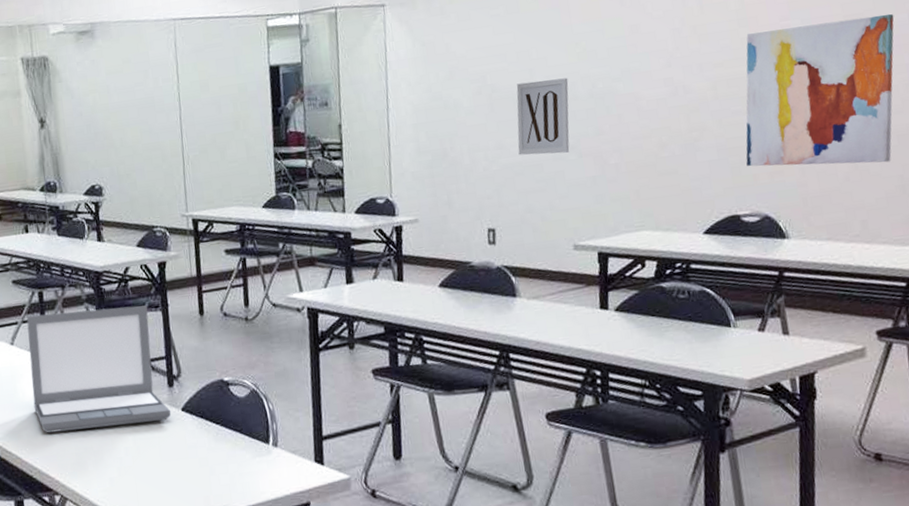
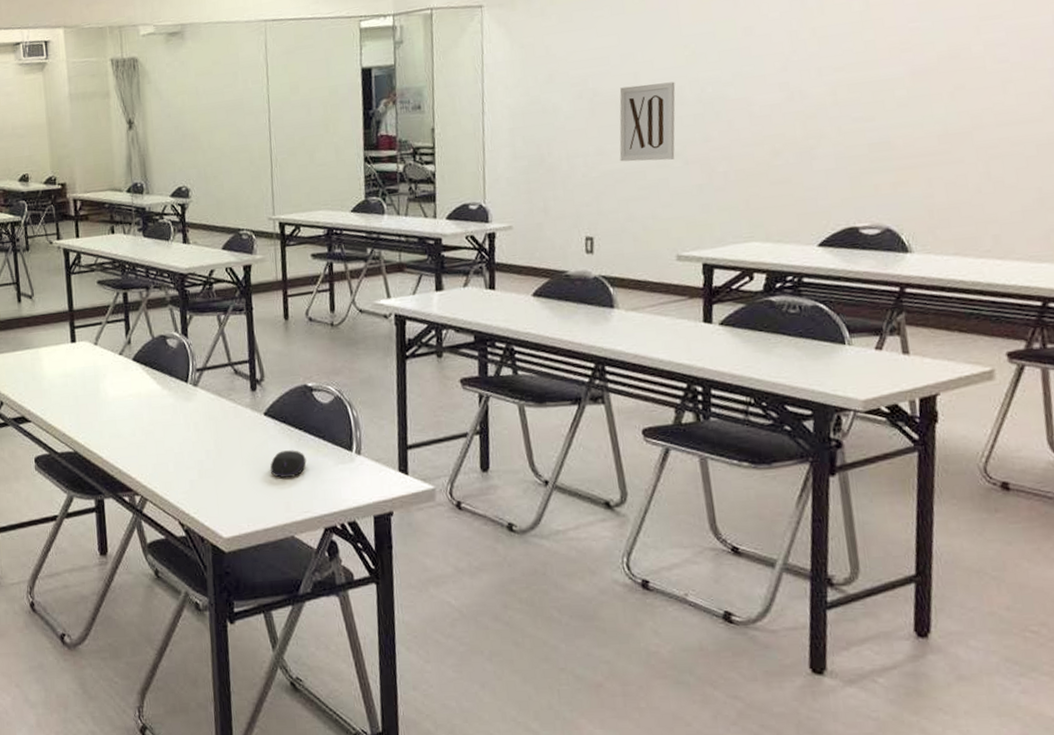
laptop: present [26,305,171,433] -> none [110,308,254,434]
computer mouse: none [189,444,225,473] -> present [270,450,307,478]
wall art: present [746,13,894,167] -> none [866,15,1037,177]

